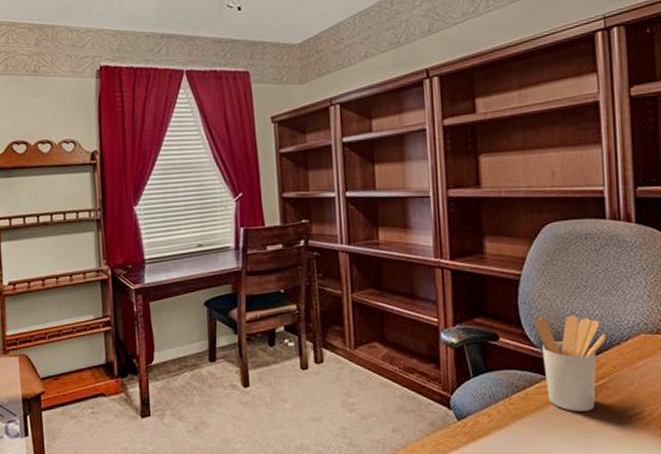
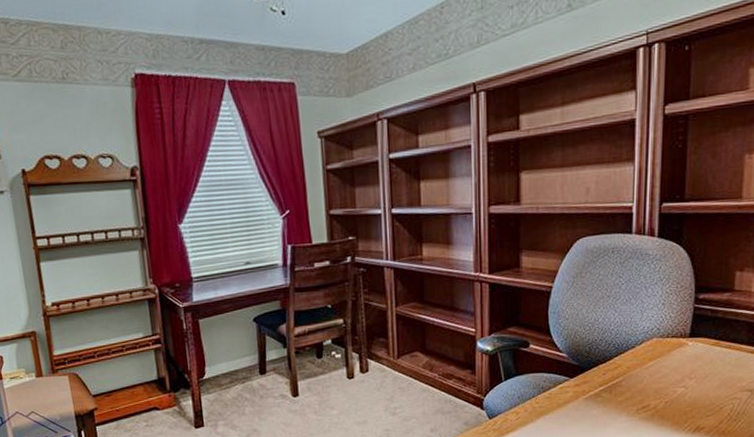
utensil holder: present [535,315,606,411] -> none [562,323,623,407]

